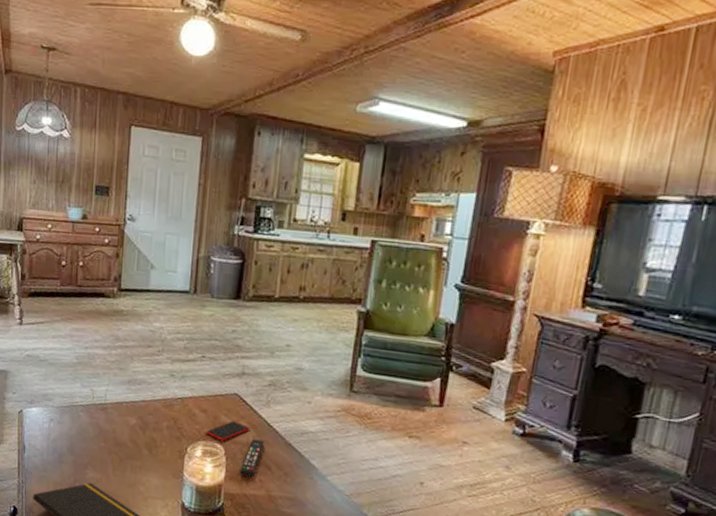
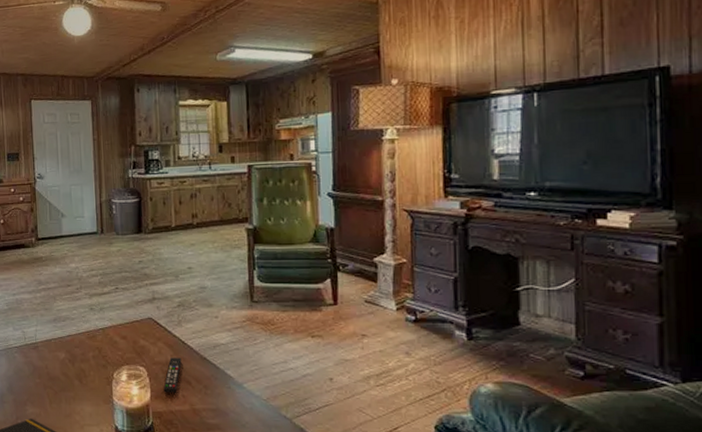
smartphone: present [205,421,251,442] -> none [127,343,168,364]

